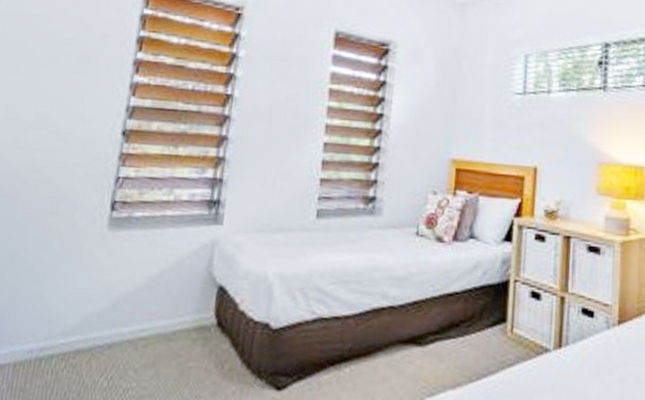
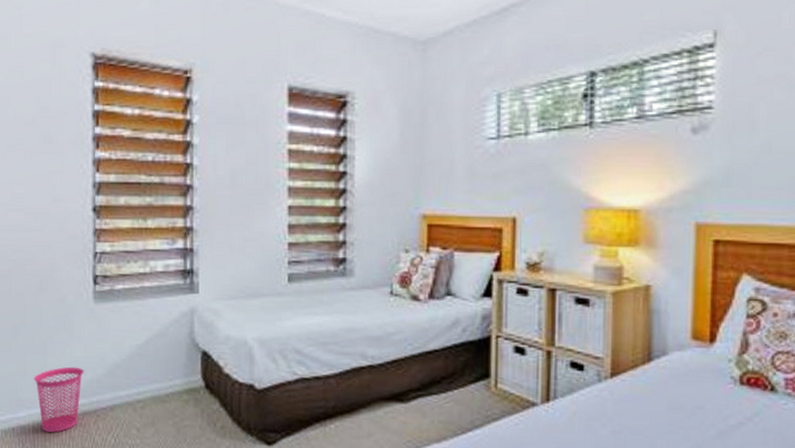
waste basket: none [24,298,85,373] -> present [34,366,84,433]

